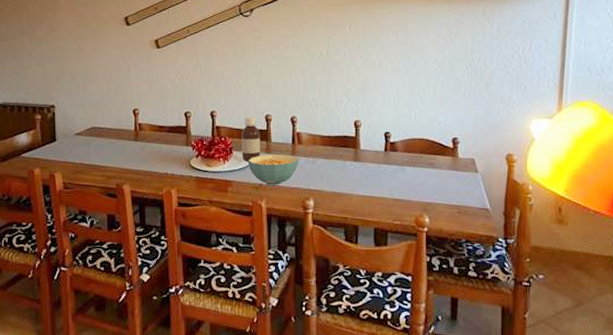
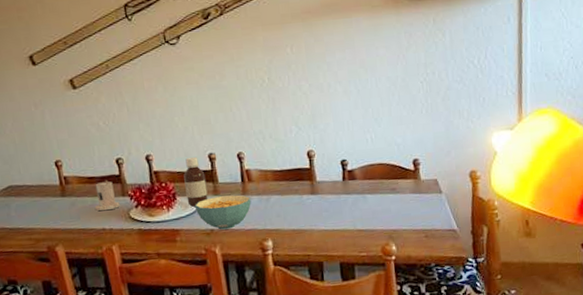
candle: none [161,129,183,157] -> present [94,179,120,211]

